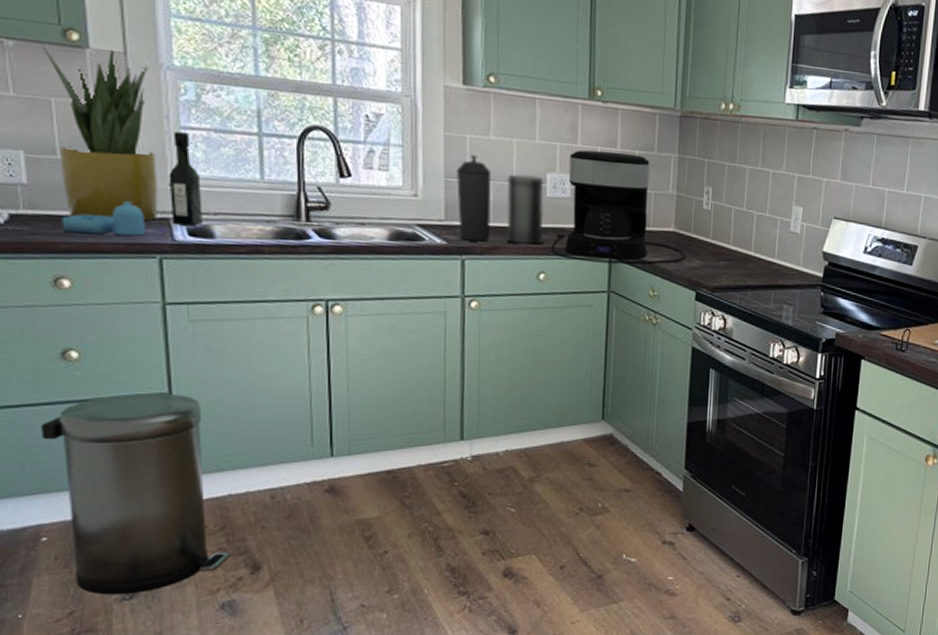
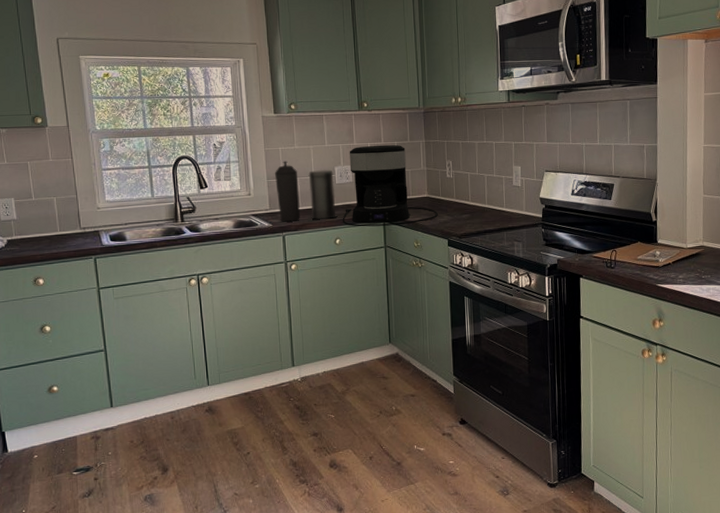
pedal bin: present [40,392,231,595] -> none [30,349,149,494]
planter: present [42,45,159,222] -> none [21,125,92,237]
soap dispenser: present [61,201,146,236] -> none [37,223,86,248]
bottle: present [168,131,203,227] -> none [97,172,118,235]

